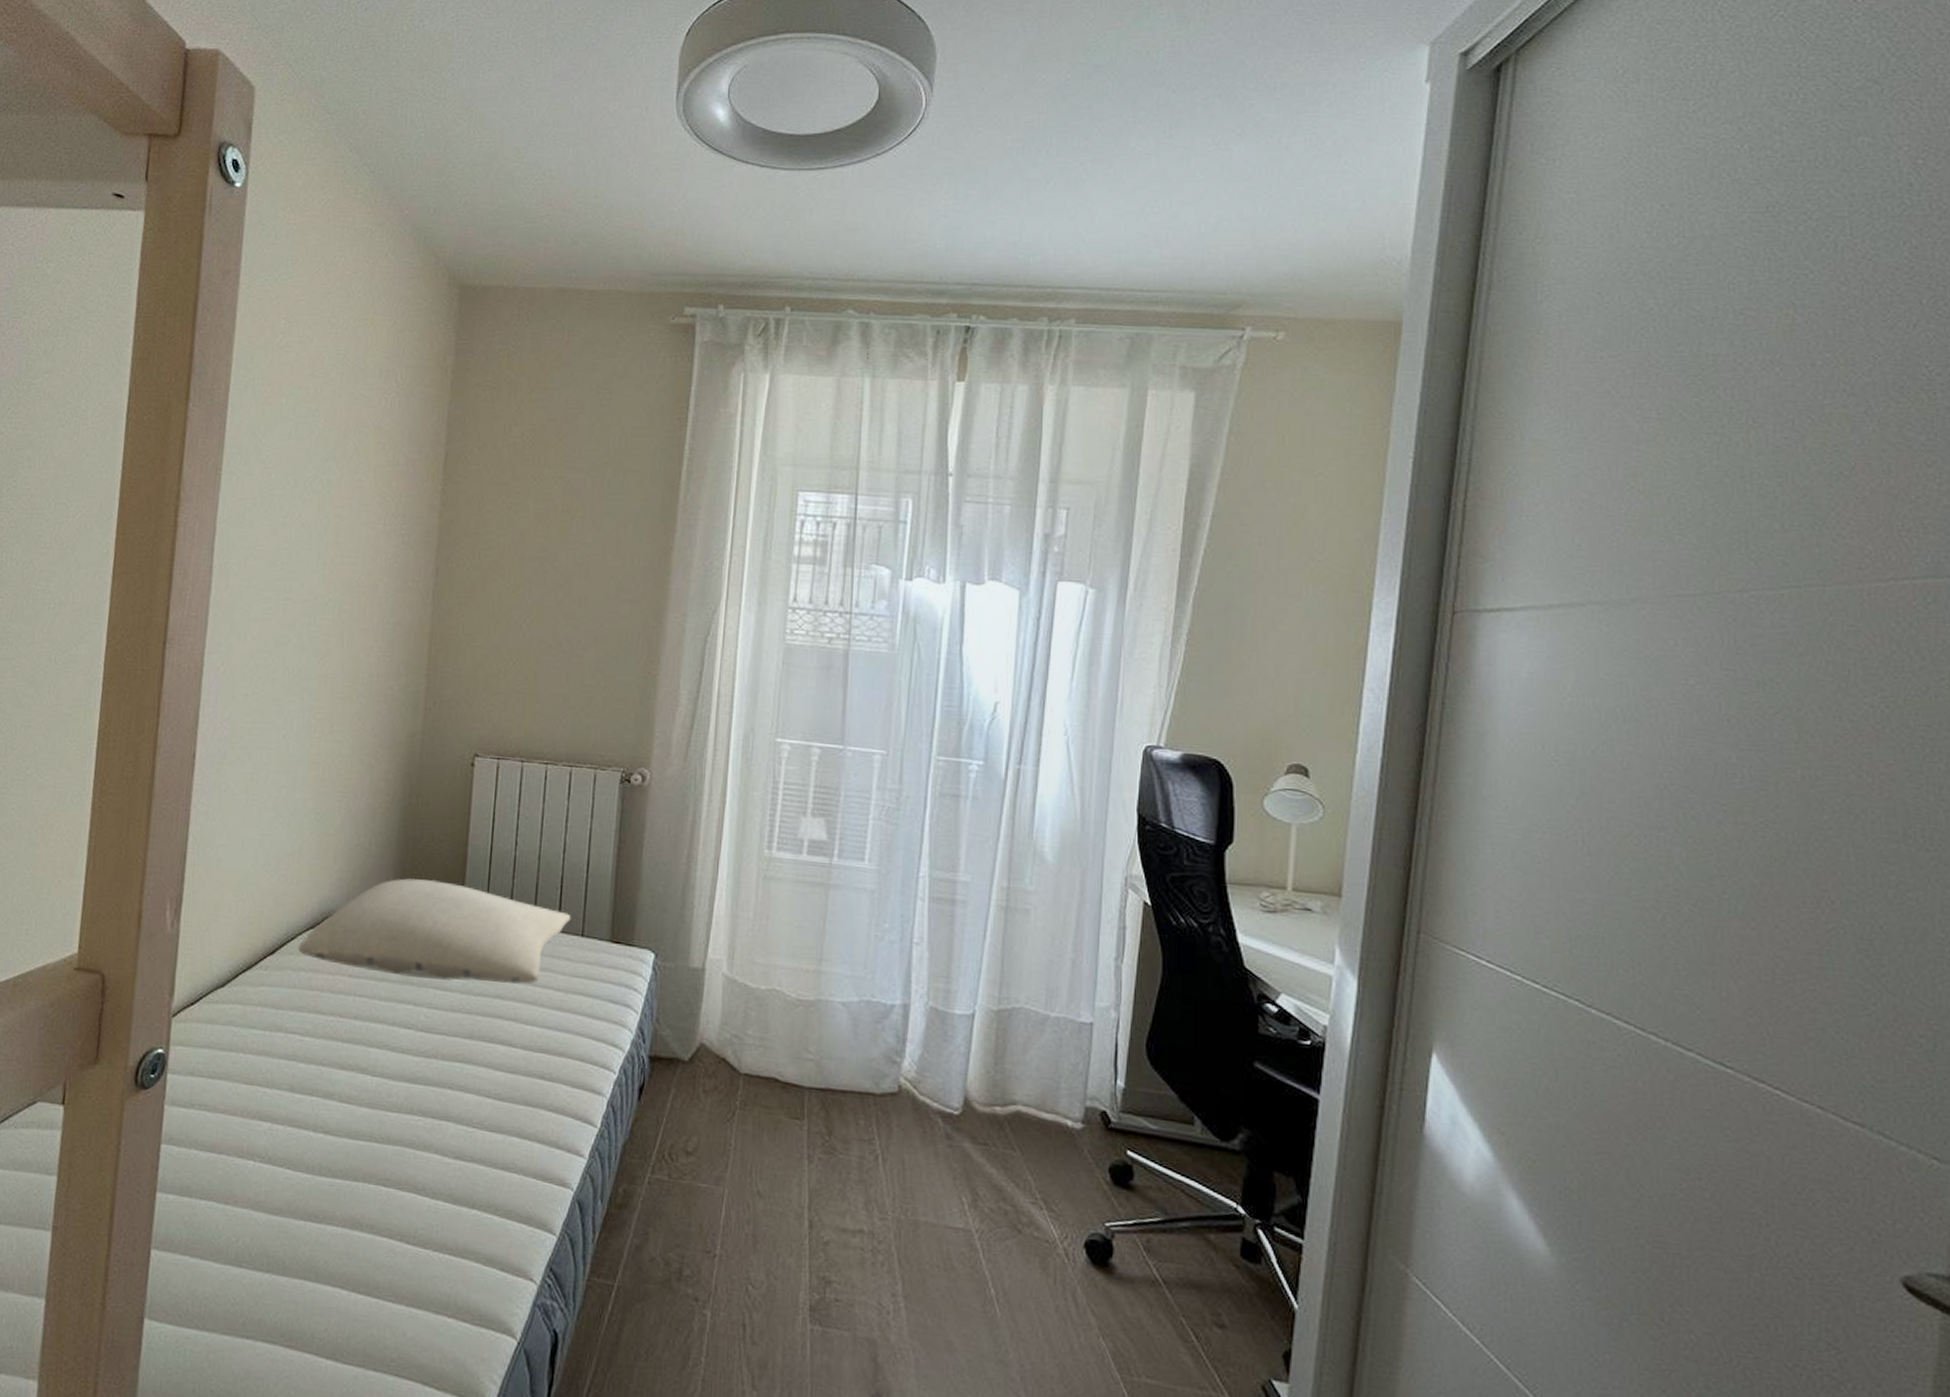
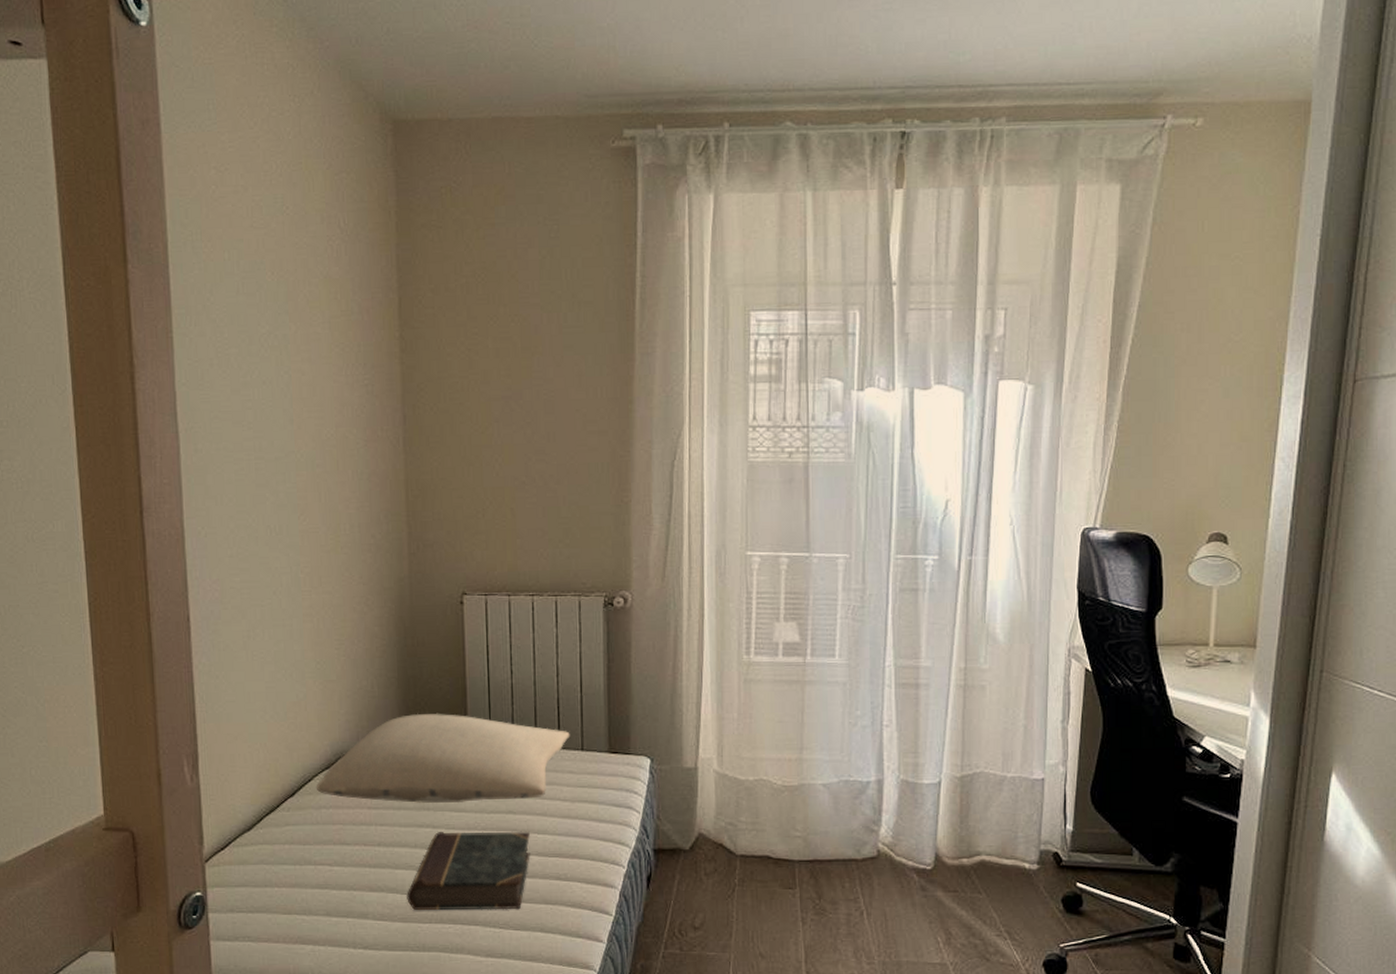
book: none [377,1010,518,1108] -> present [407,831,531,910]

